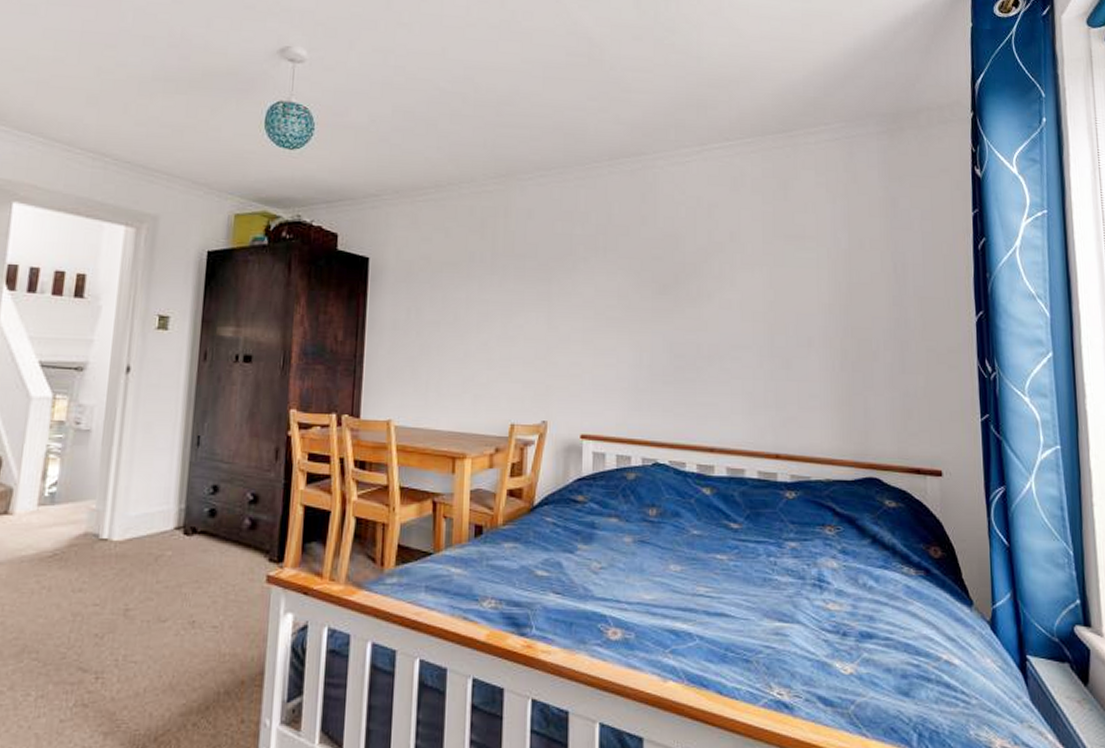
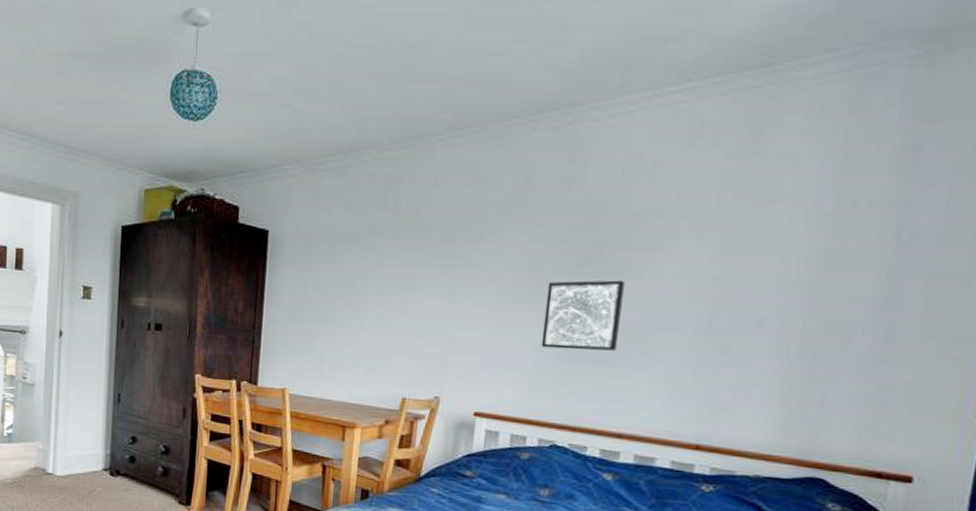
wall art: none [635,305,699,370] -> present [541,280,625,351]

